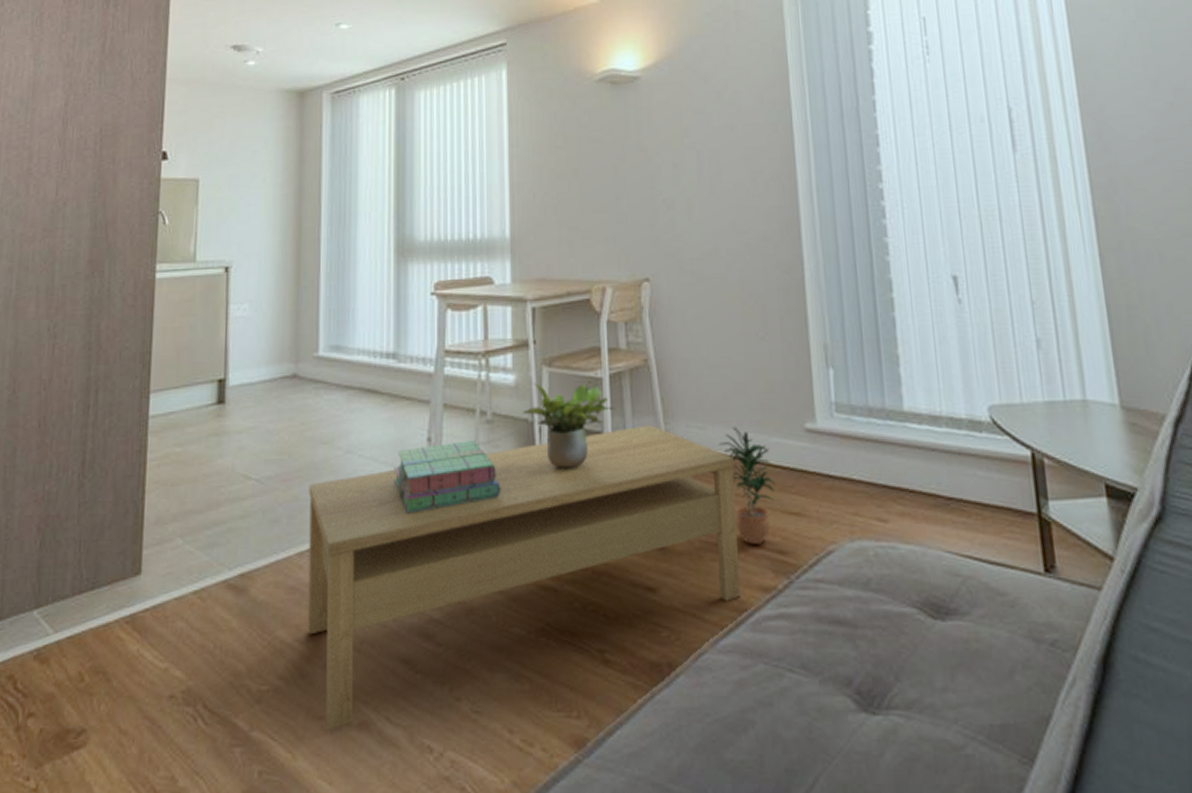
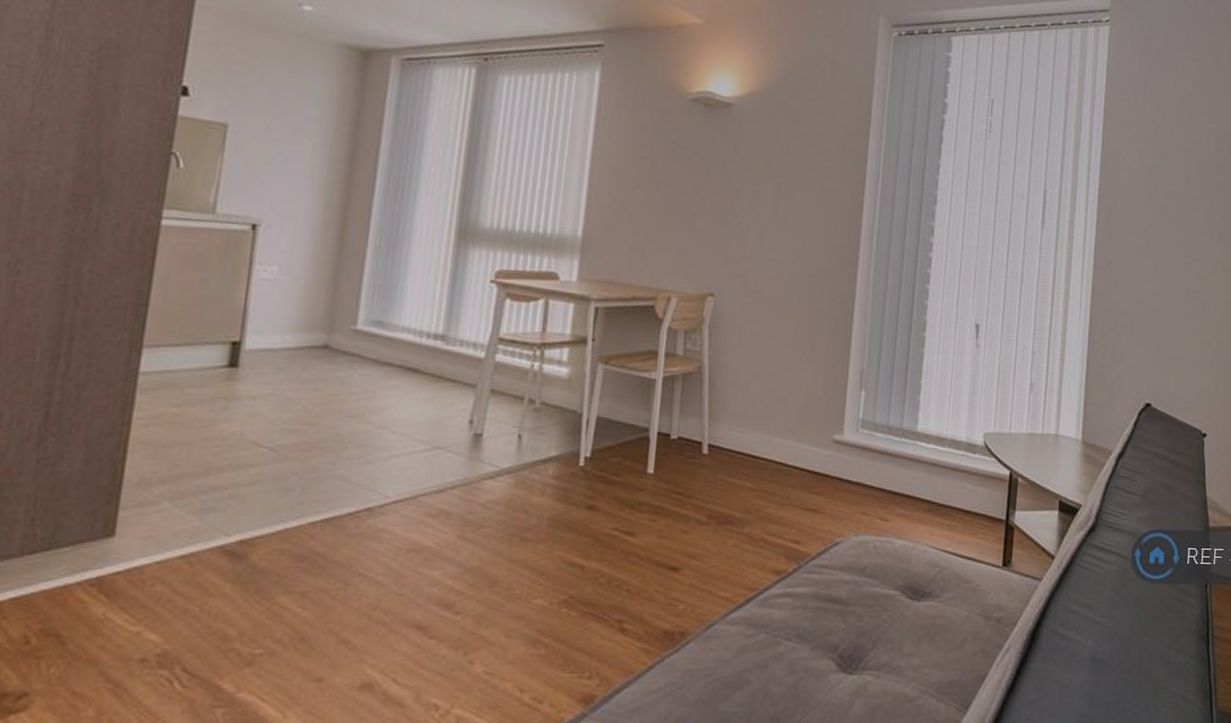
coffee table: present [307,425,740,731] -> none [313,425,767,691]
stack of books: present [394,441,501,514] -> none [427,426,541,491]
potted plant: present [522,382,616,468] -> none [572,377,665,458]
potted plant: present [718,427,775,544] -> none [755,433,800,534]

